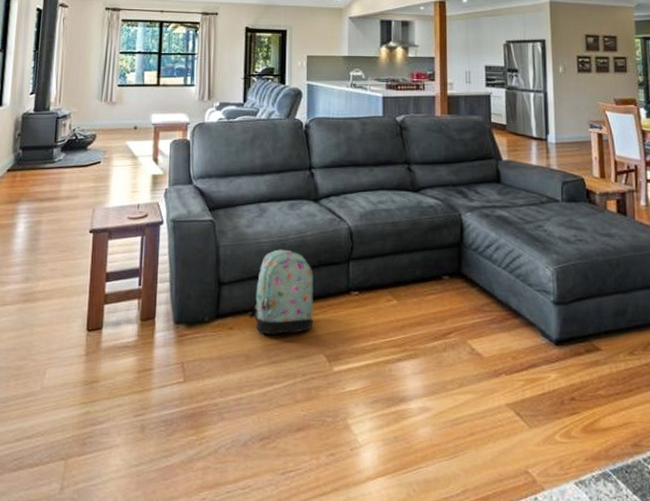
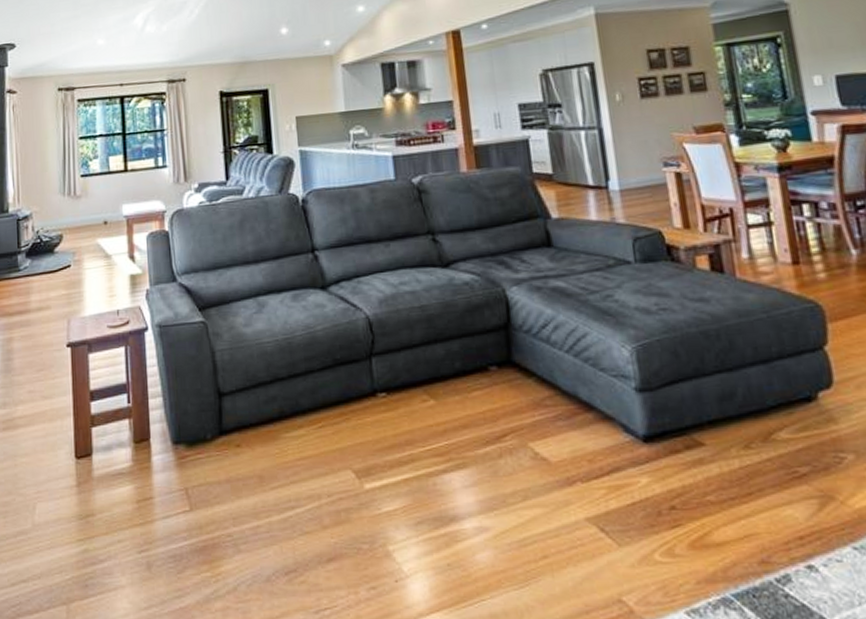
backpack: present [247,249,314,334] -> none [256,349,335,450]

